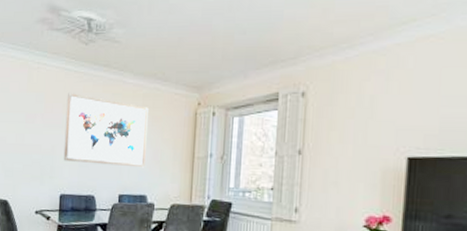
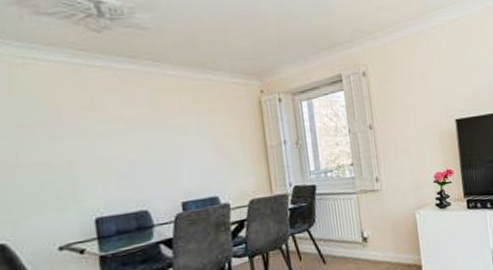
wall art: present [63,93,148,168] -> none [80,92,210,177]

